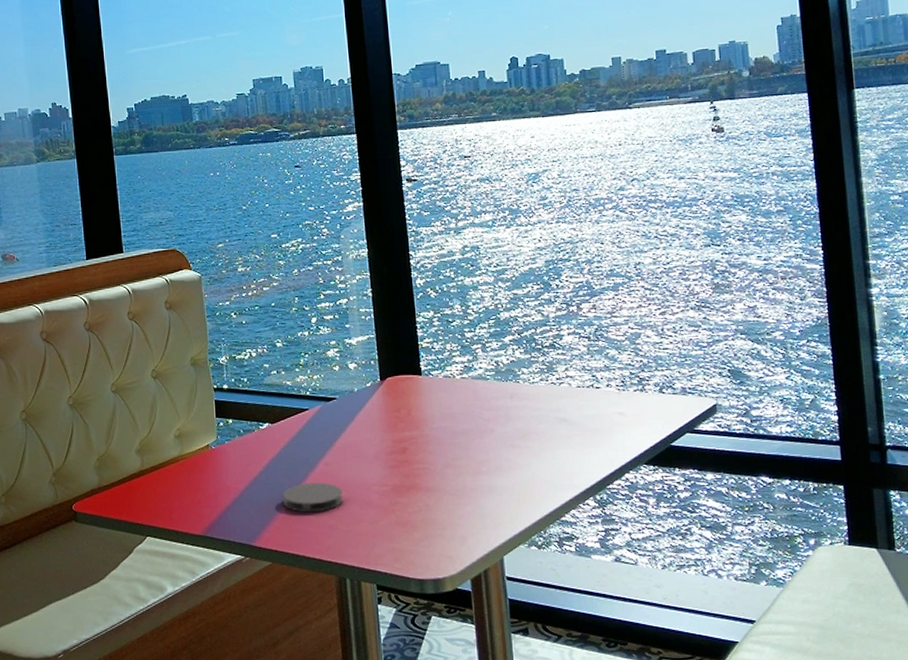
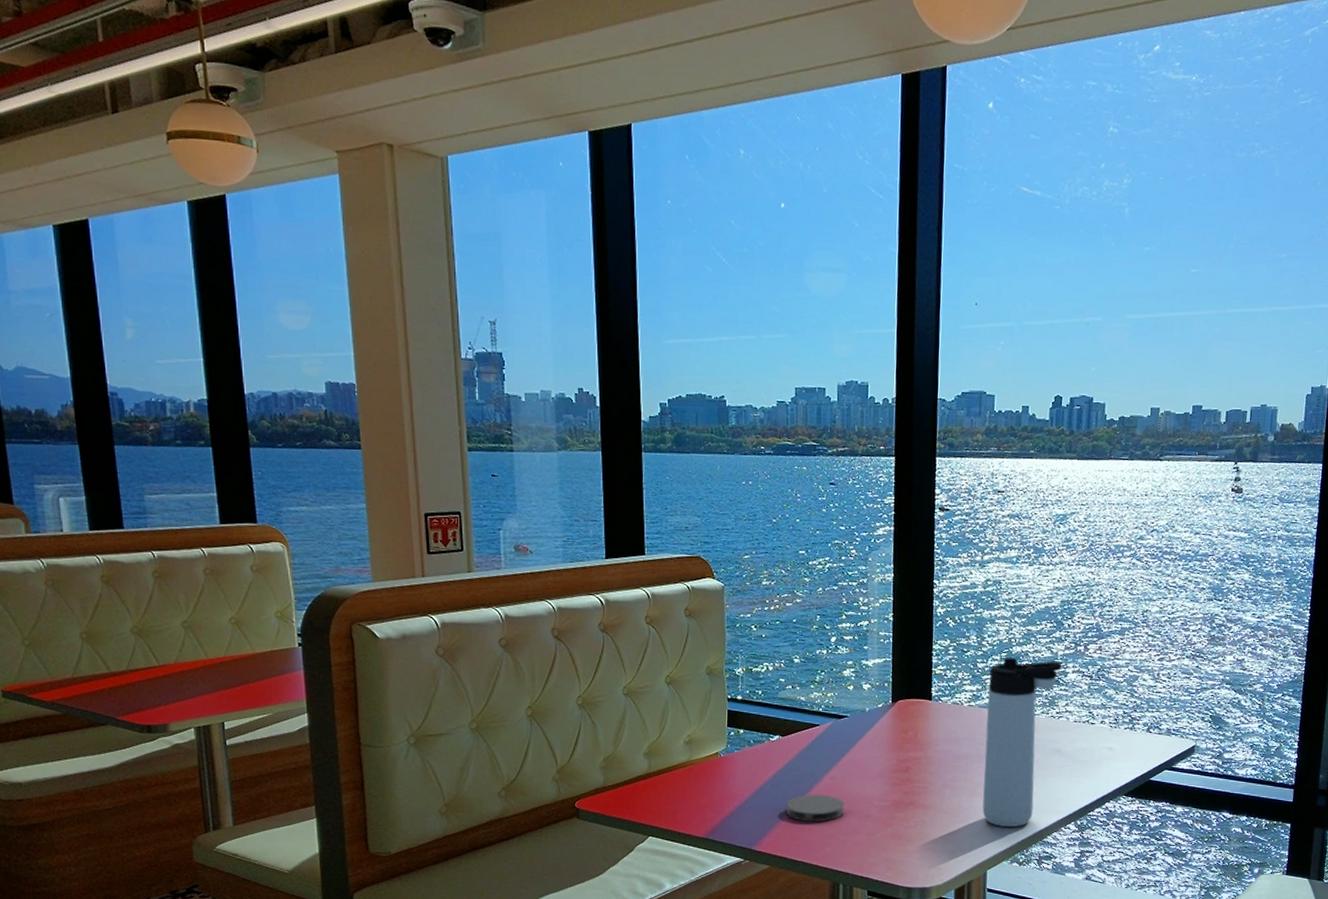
thermos bottle: none [479,323,556,508] -> present [982,657,1062,828]

